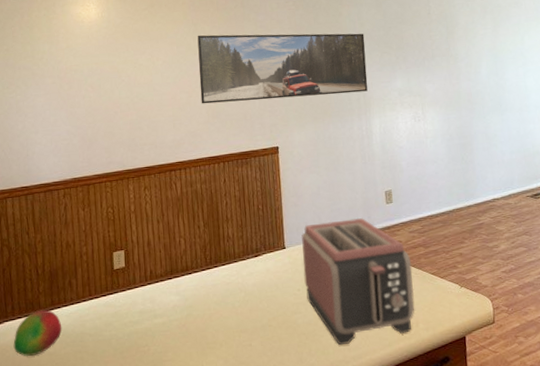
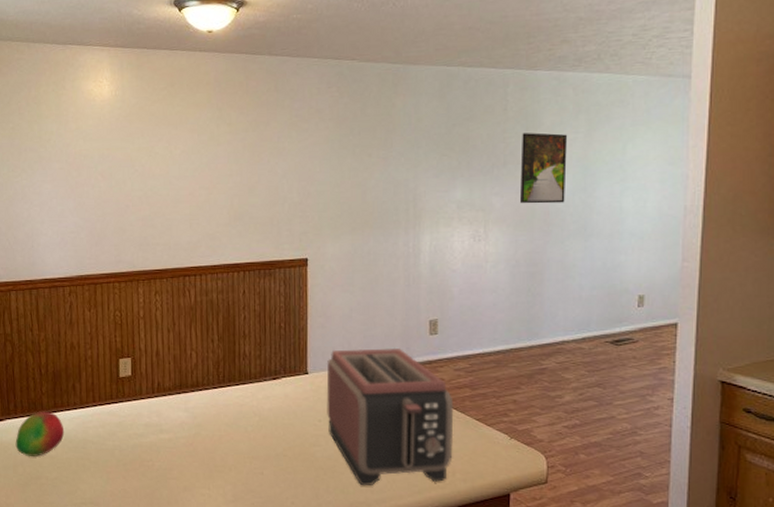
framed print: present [197,33,368,104] -> none [221,122,421,203]
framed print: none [444,30,483,88] -> present [519,132,568,204]

